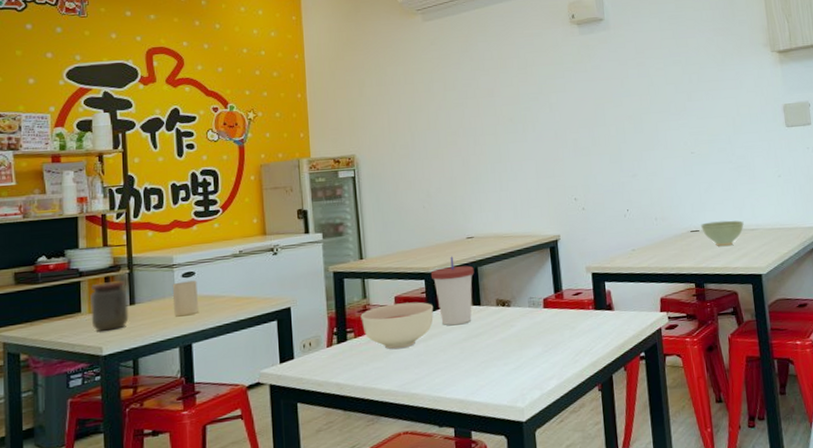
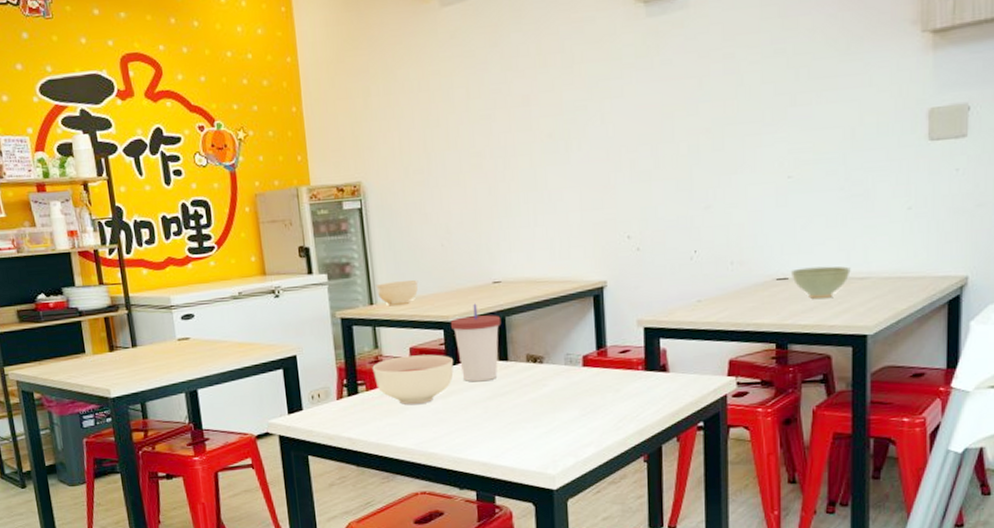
jar: present [89,281,129,332] -> none [92,321,133,374]
cup: present [172,280,199,317] -> none [172,323,202,361]
soup bowl: none [366,237,403,261] -> present [376,280,419,307]

